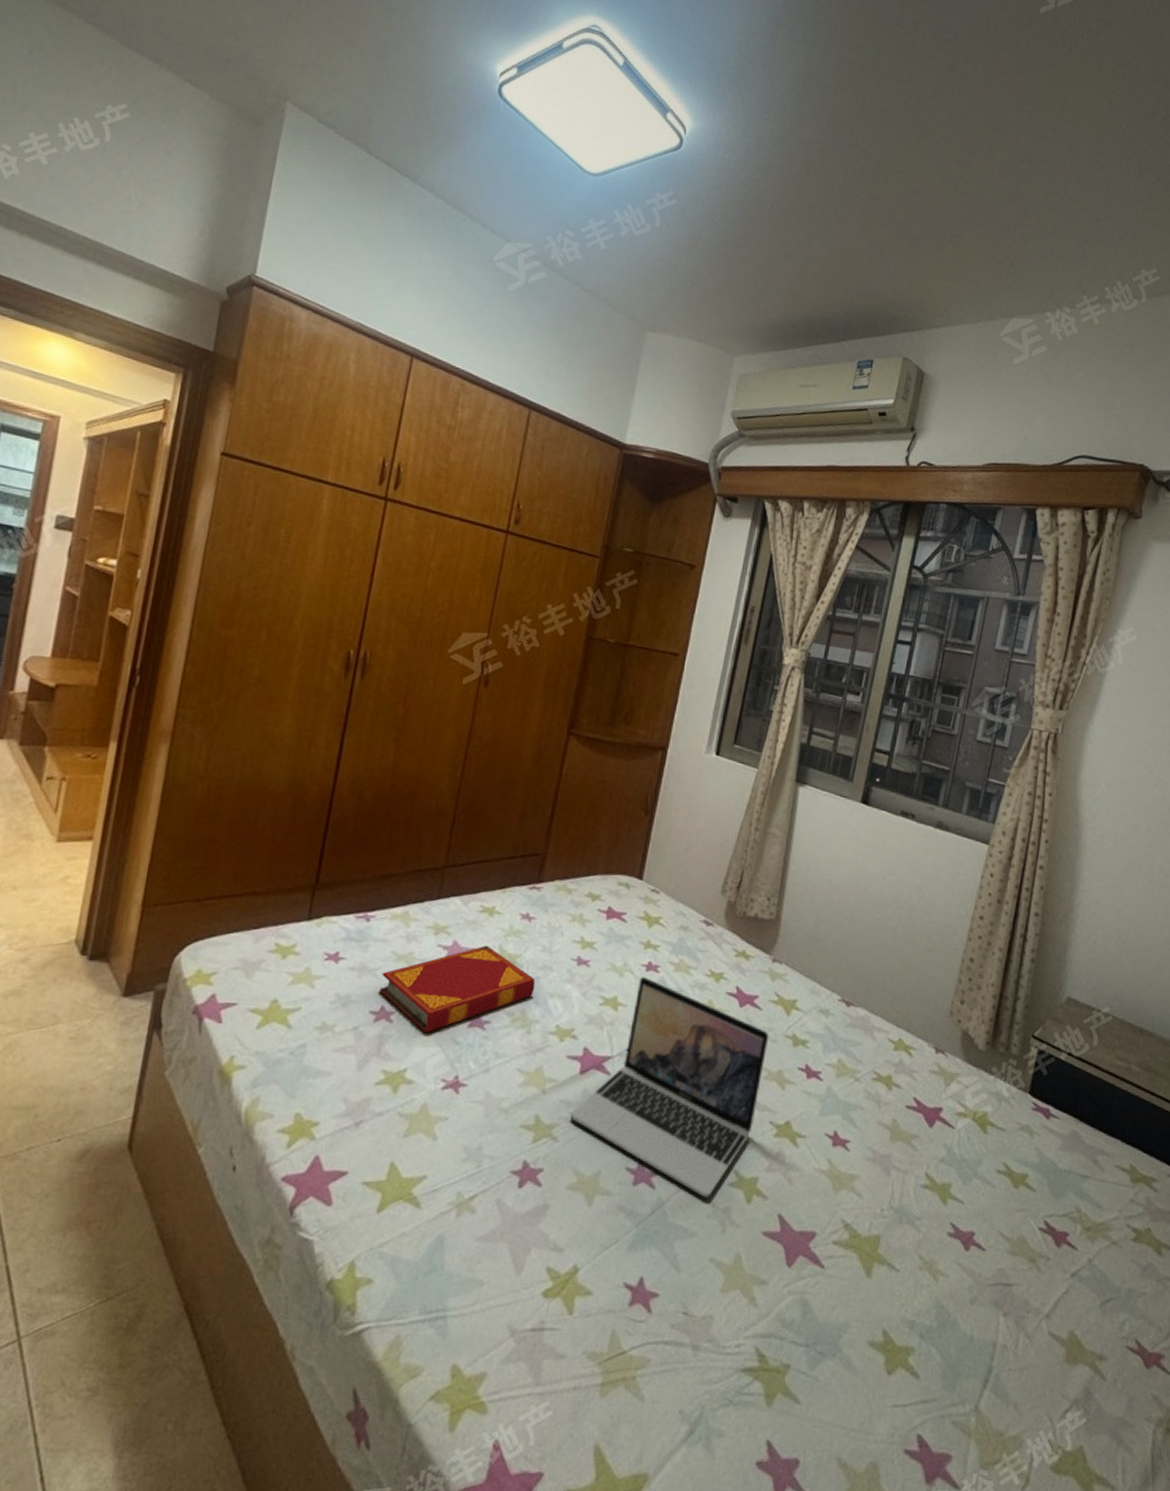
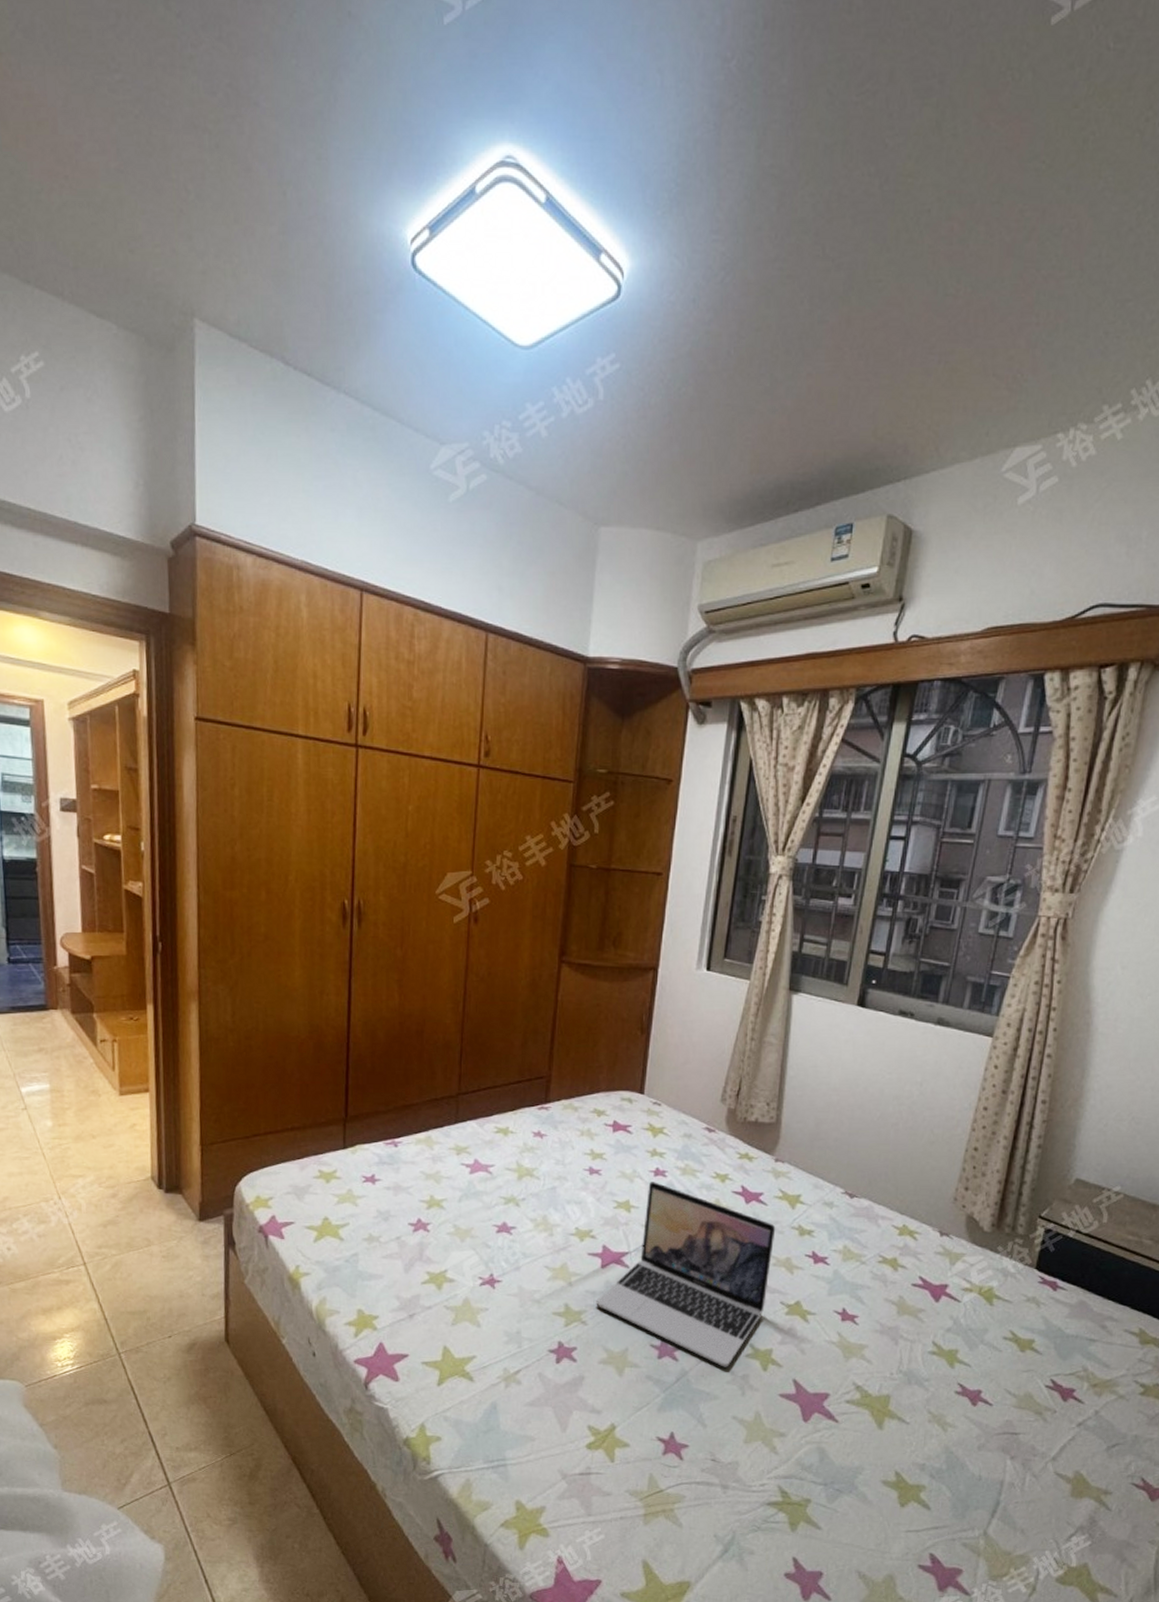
hardback book: present [379,945,536,1034] -> none [414,1161,553,1240]

